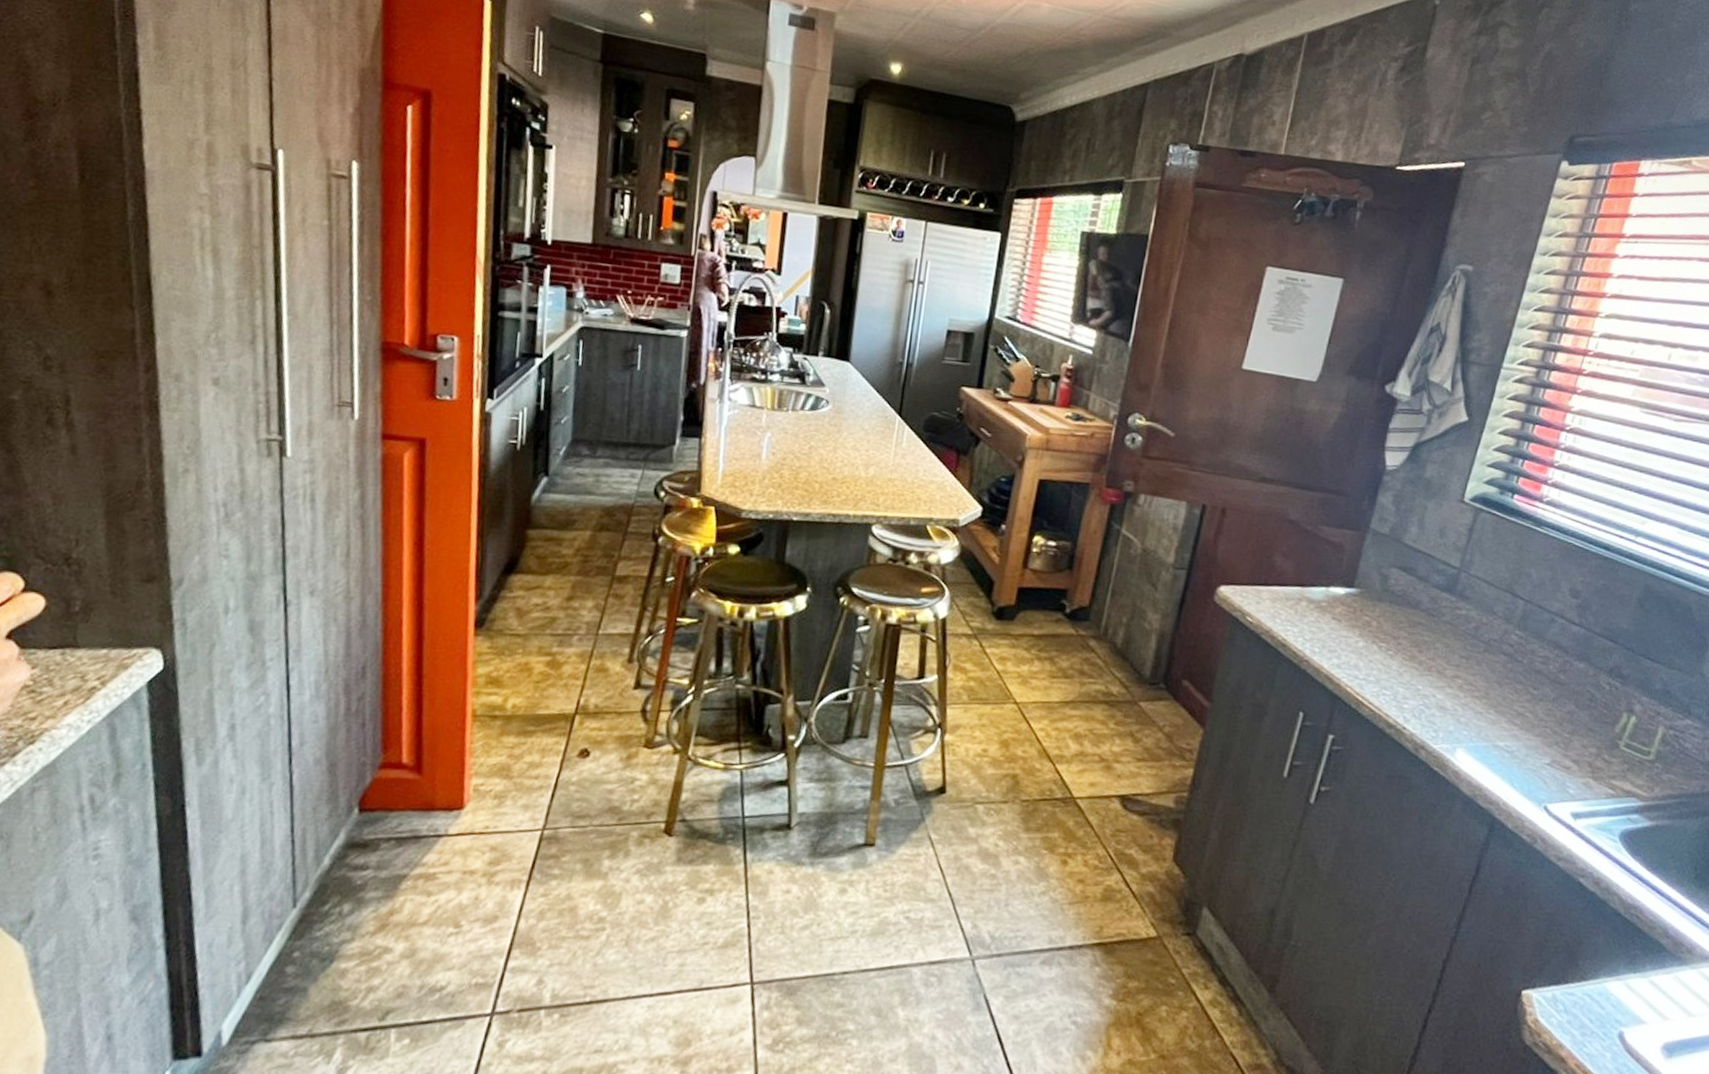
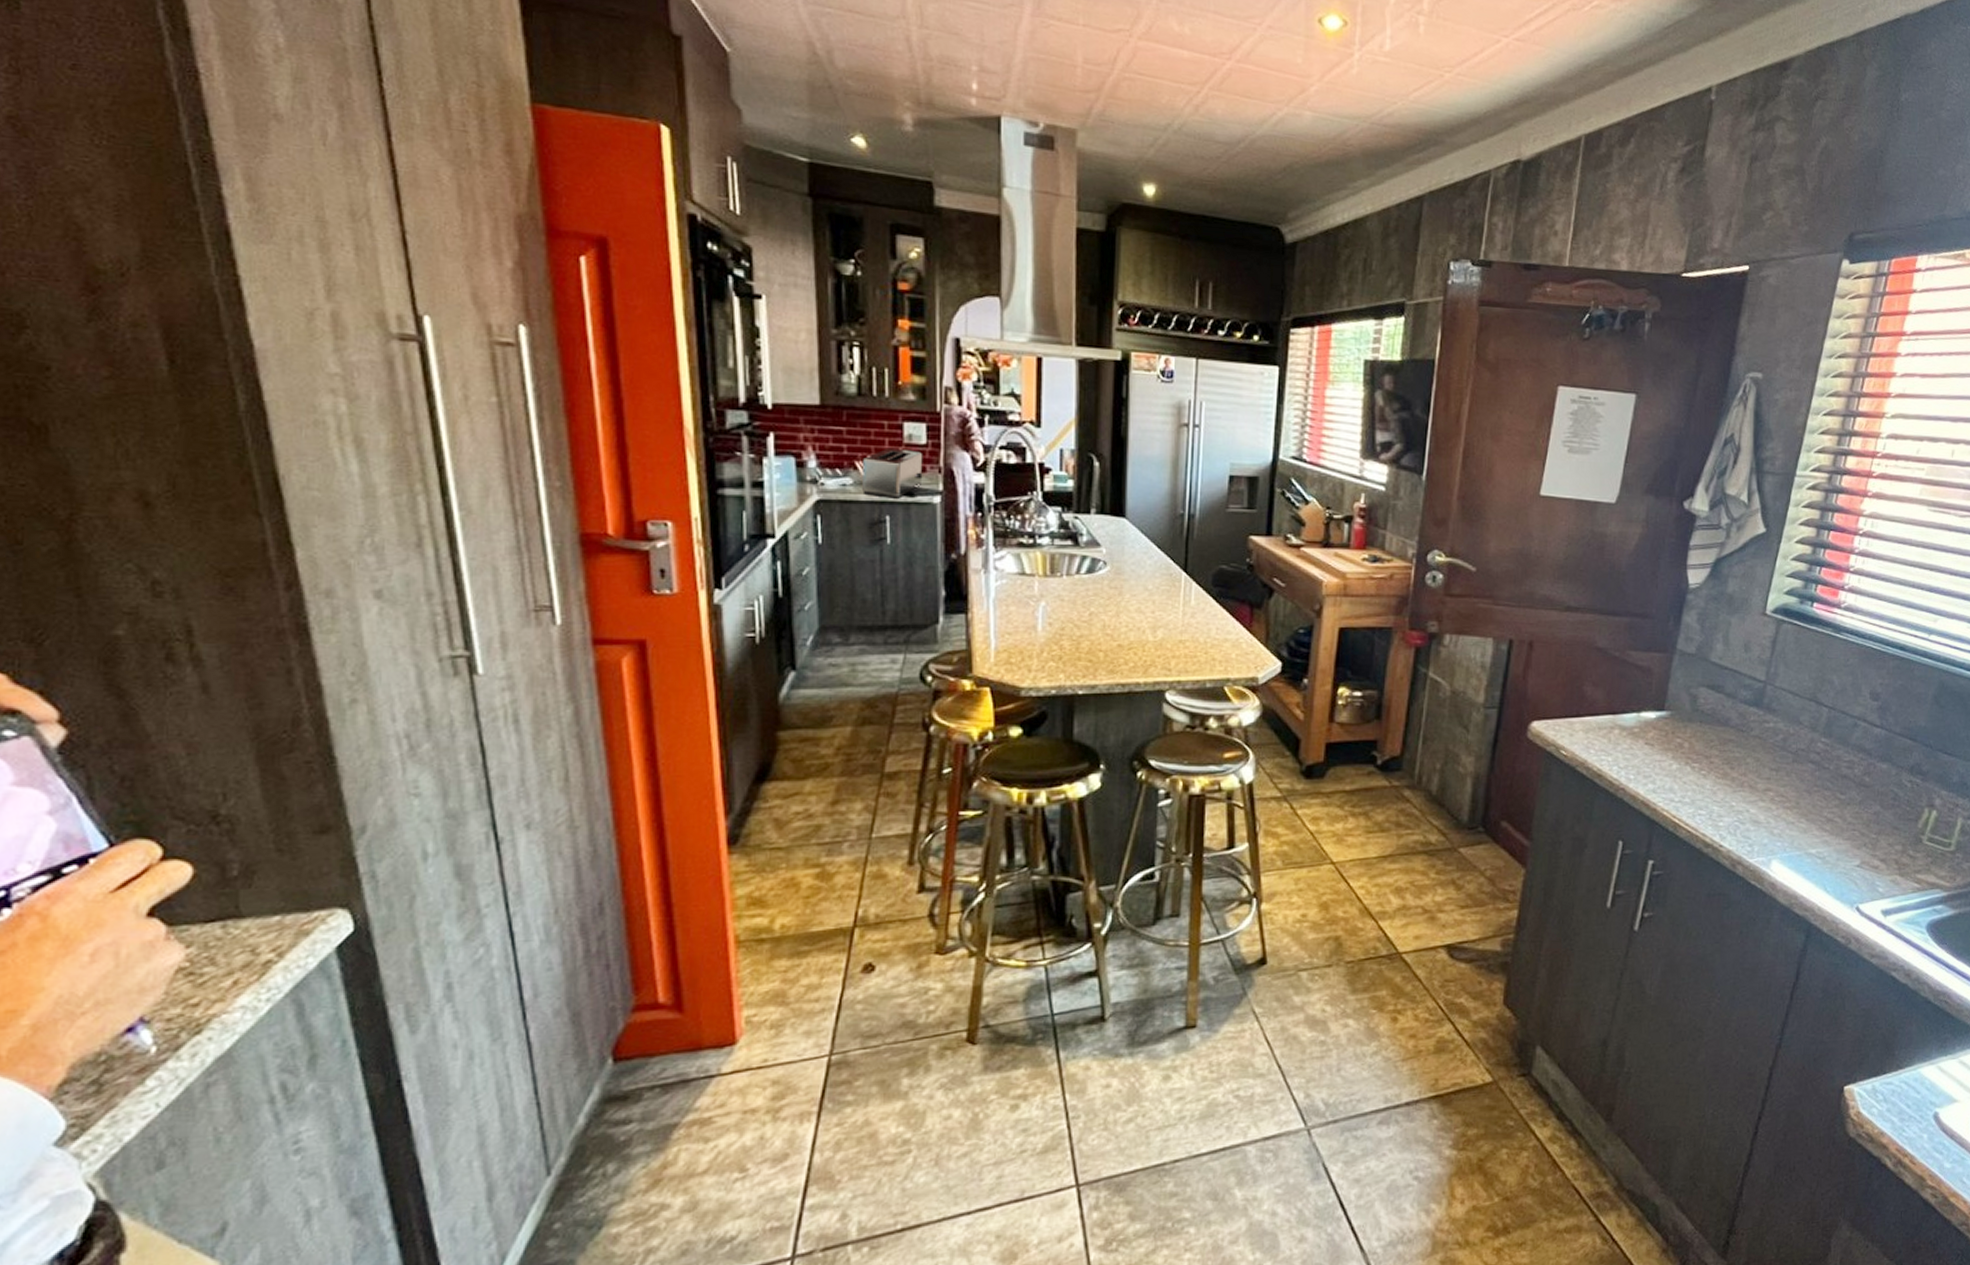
toaster: none [620,285,676,331] -> present [862,448,923,499]

